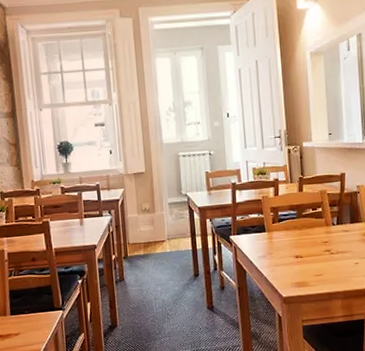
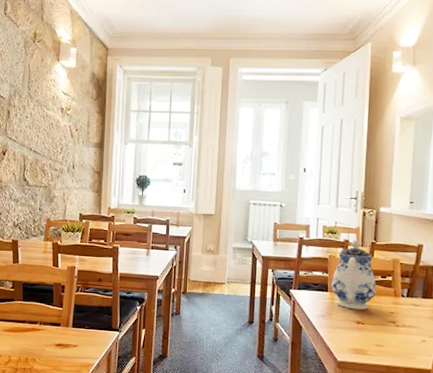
teapot: none [267,177,309,246] -> present [331,240,377,310]

